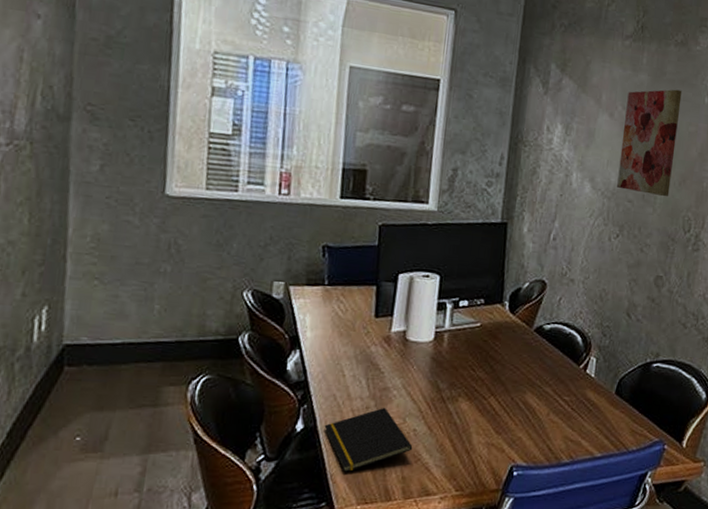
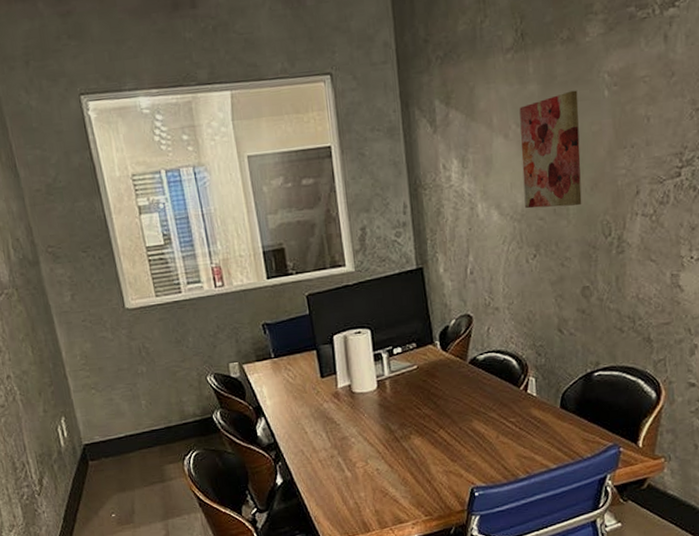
notepad: present [324,407,413,473] -> none [299,454,379,514]

